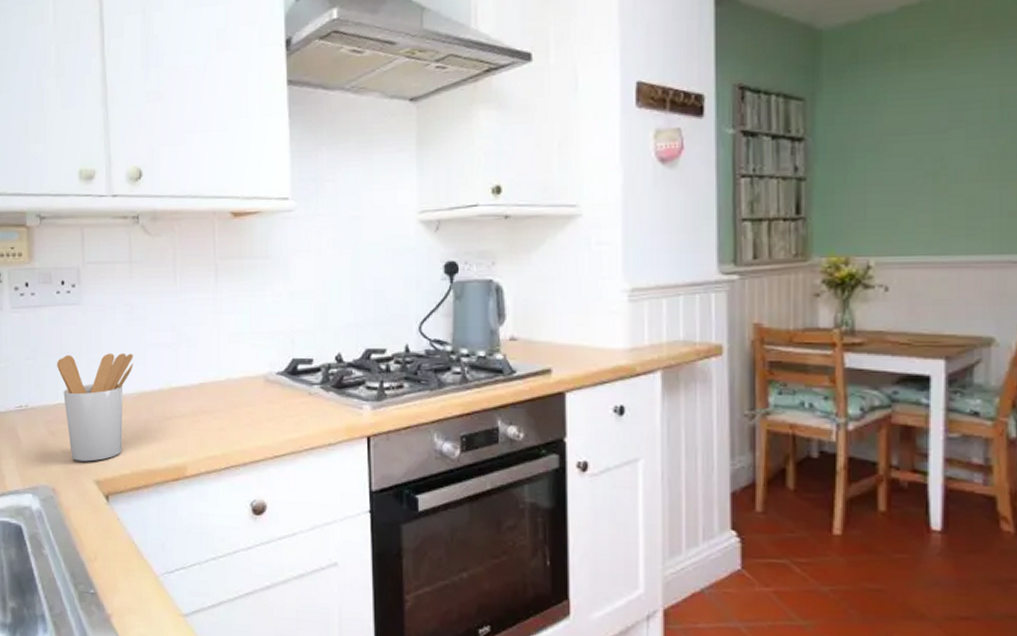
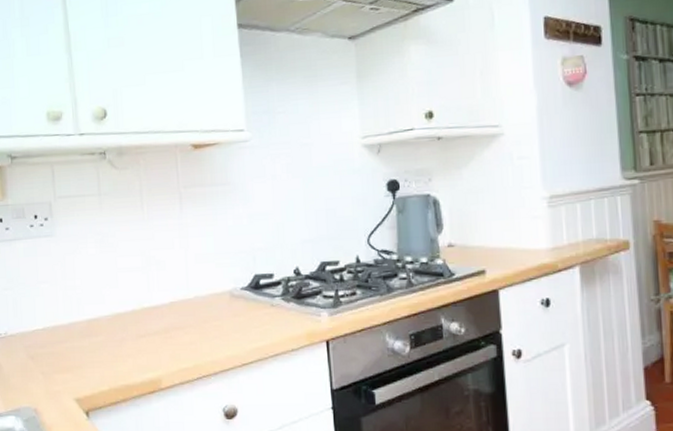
utensil holder: present [57,353,133,462] -> none [33,279,107,382]

